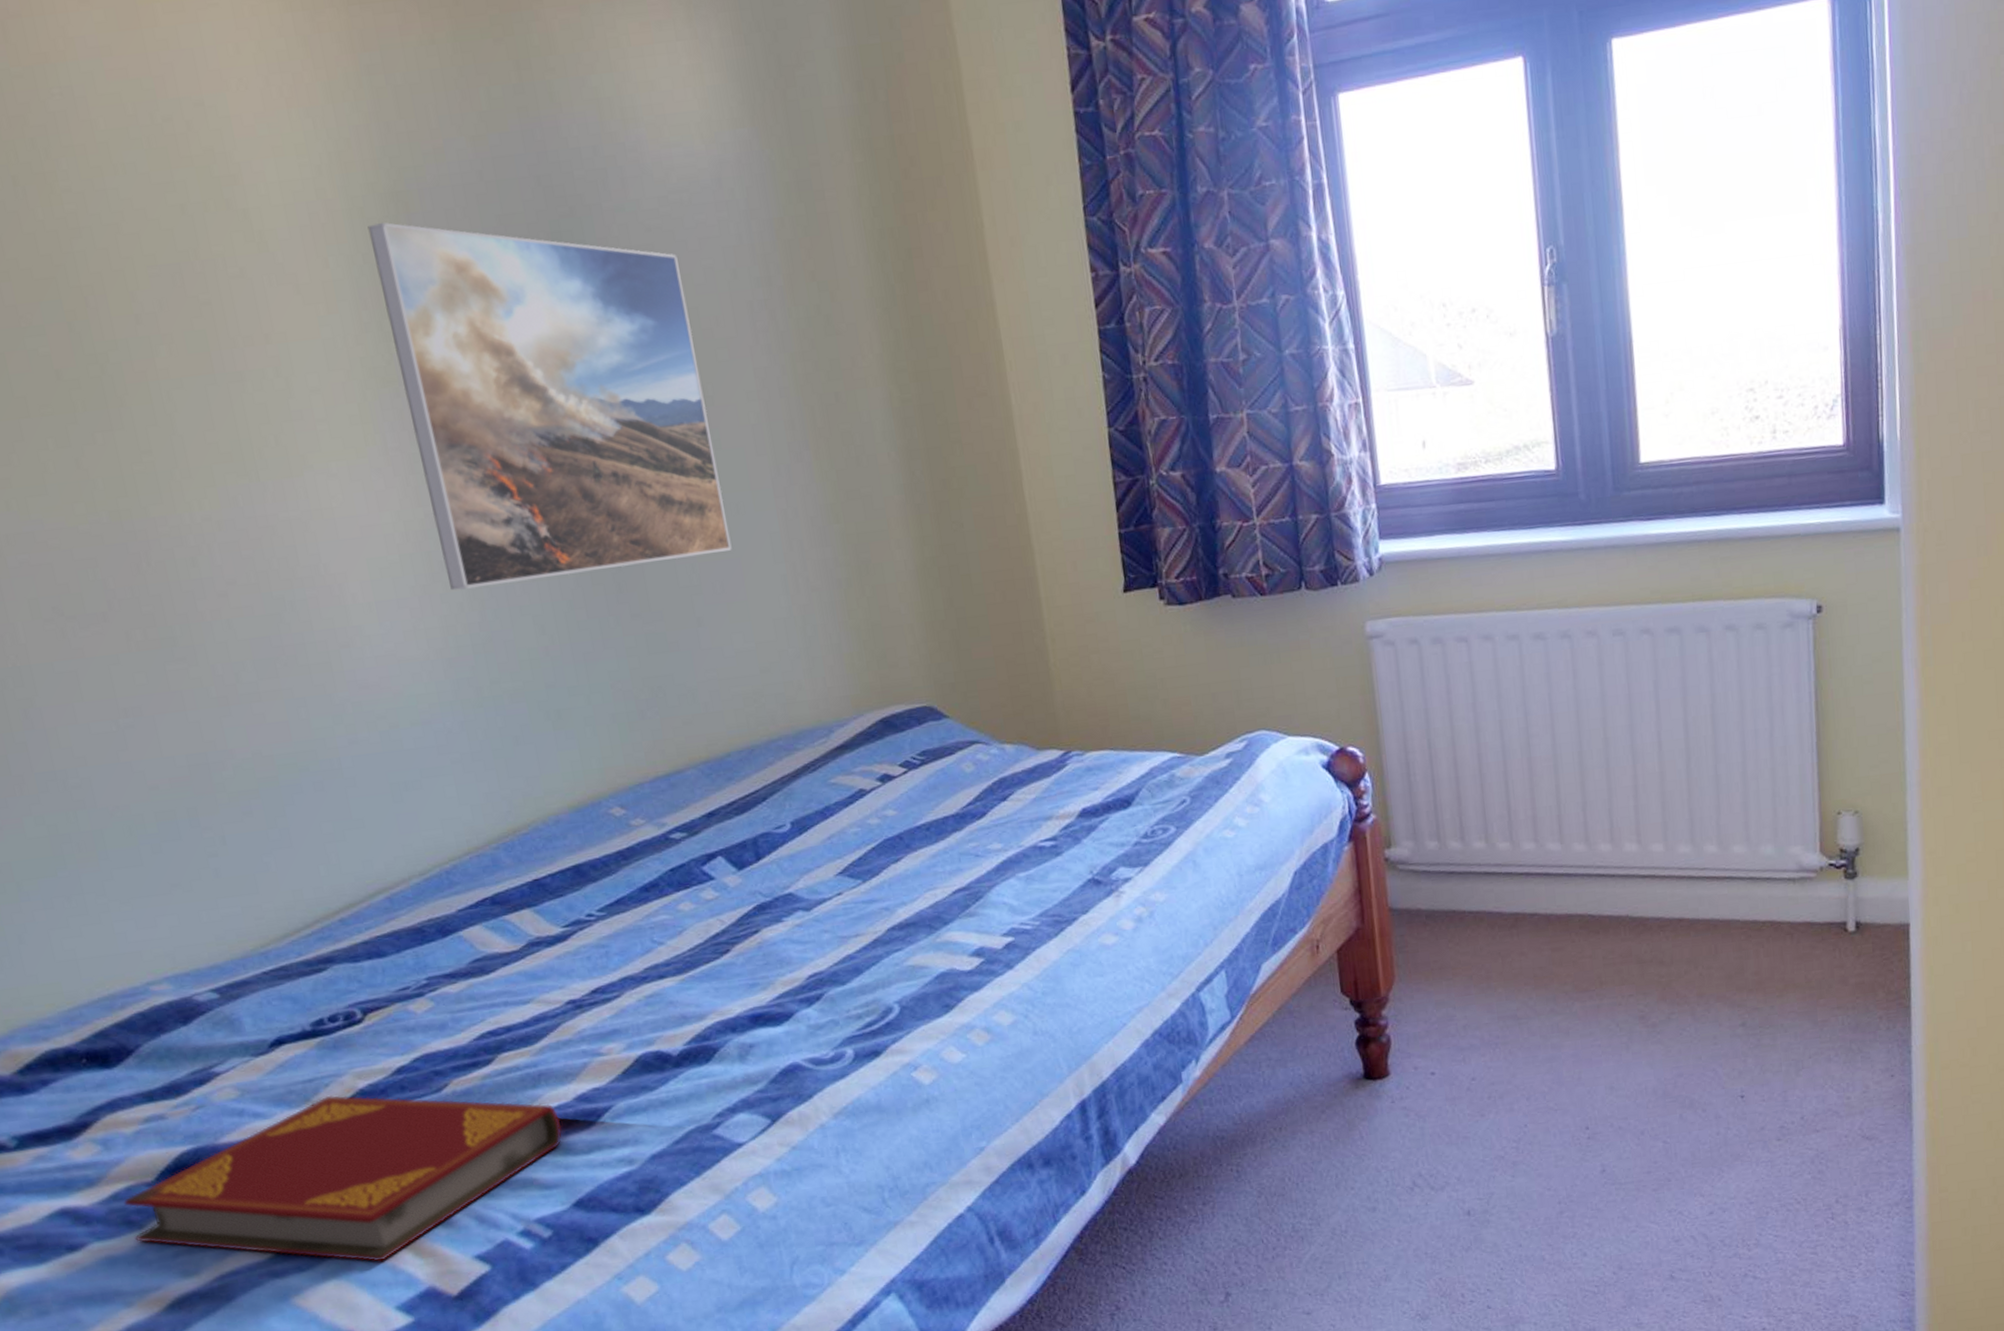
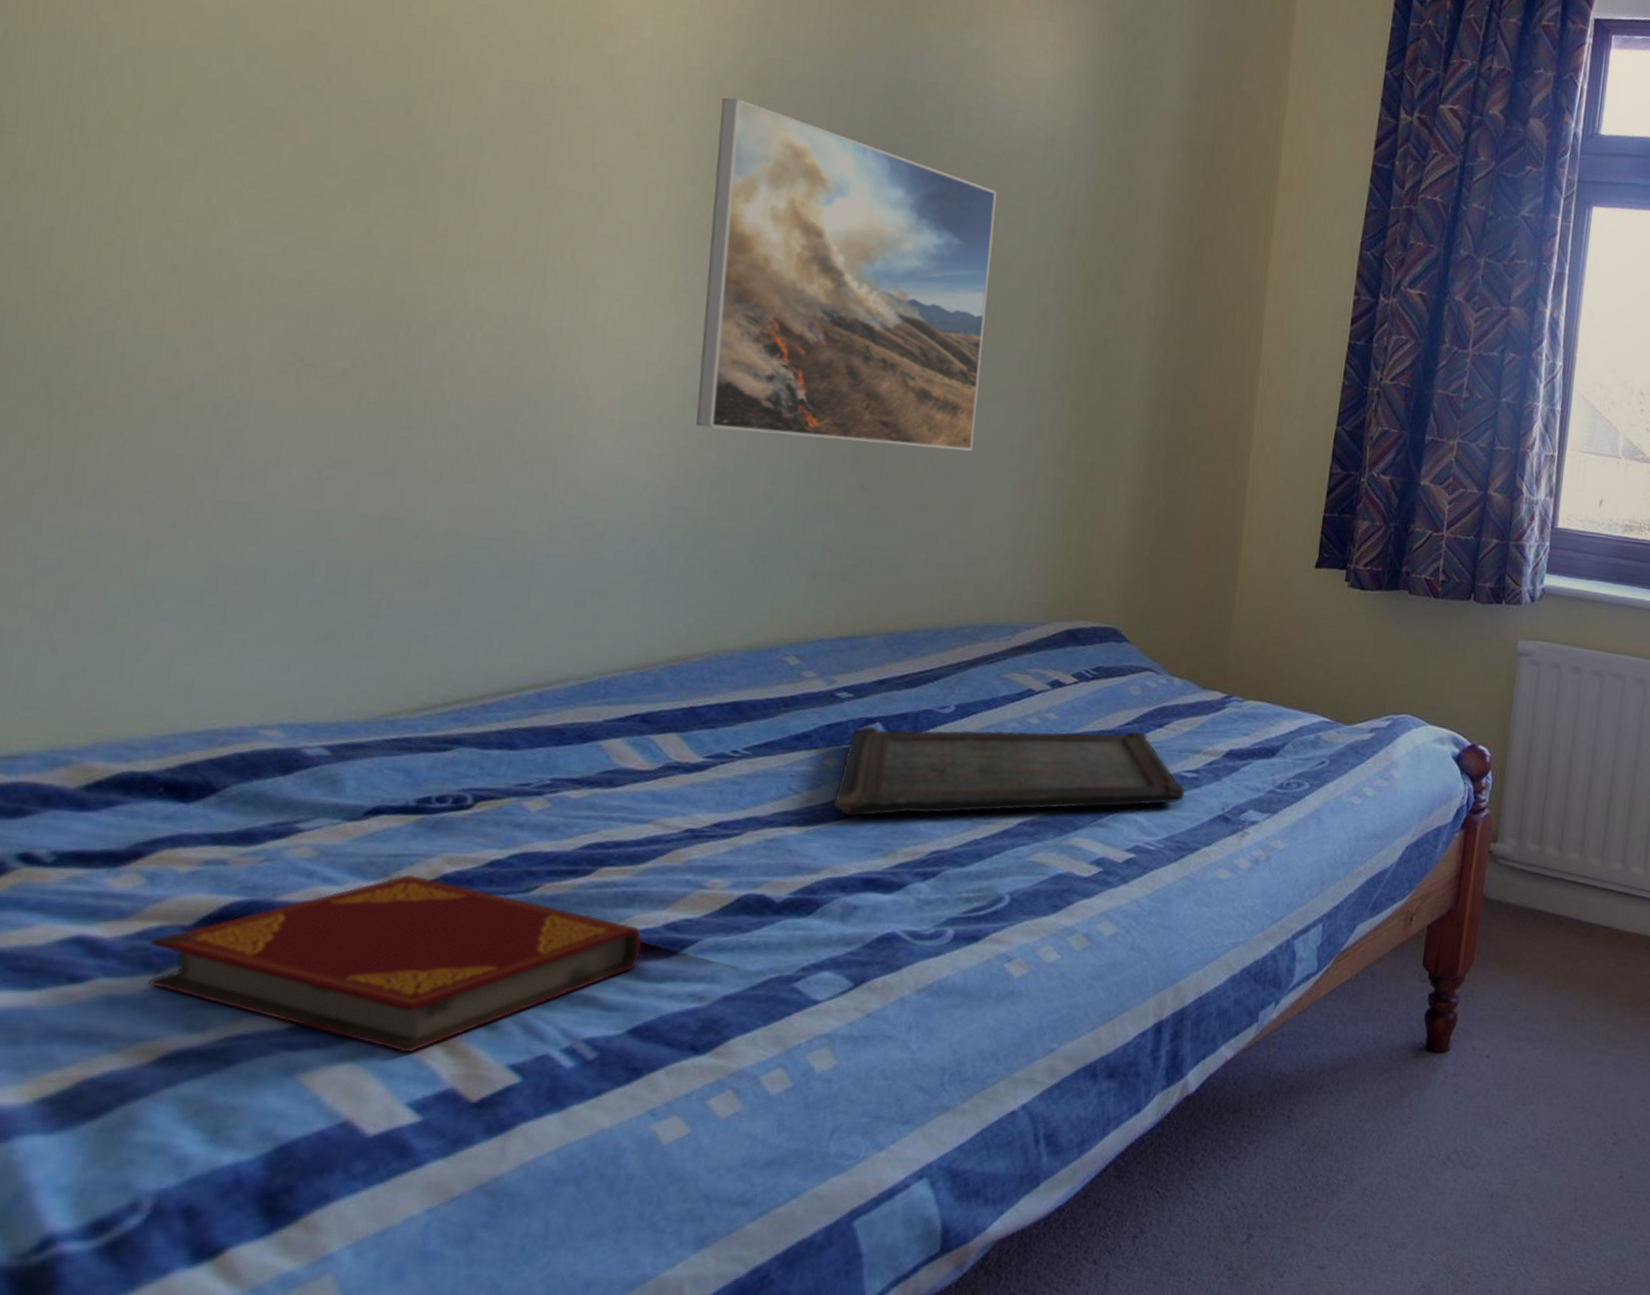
serving tray: none [695,810,1049,957] -> present [834,725,1185,817]

